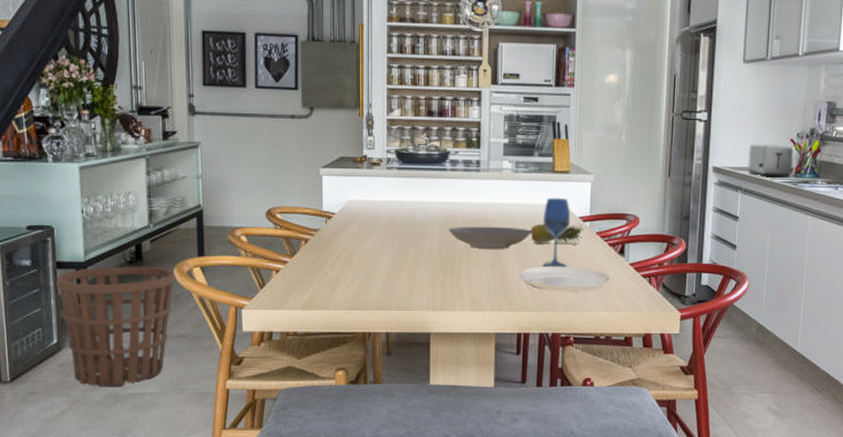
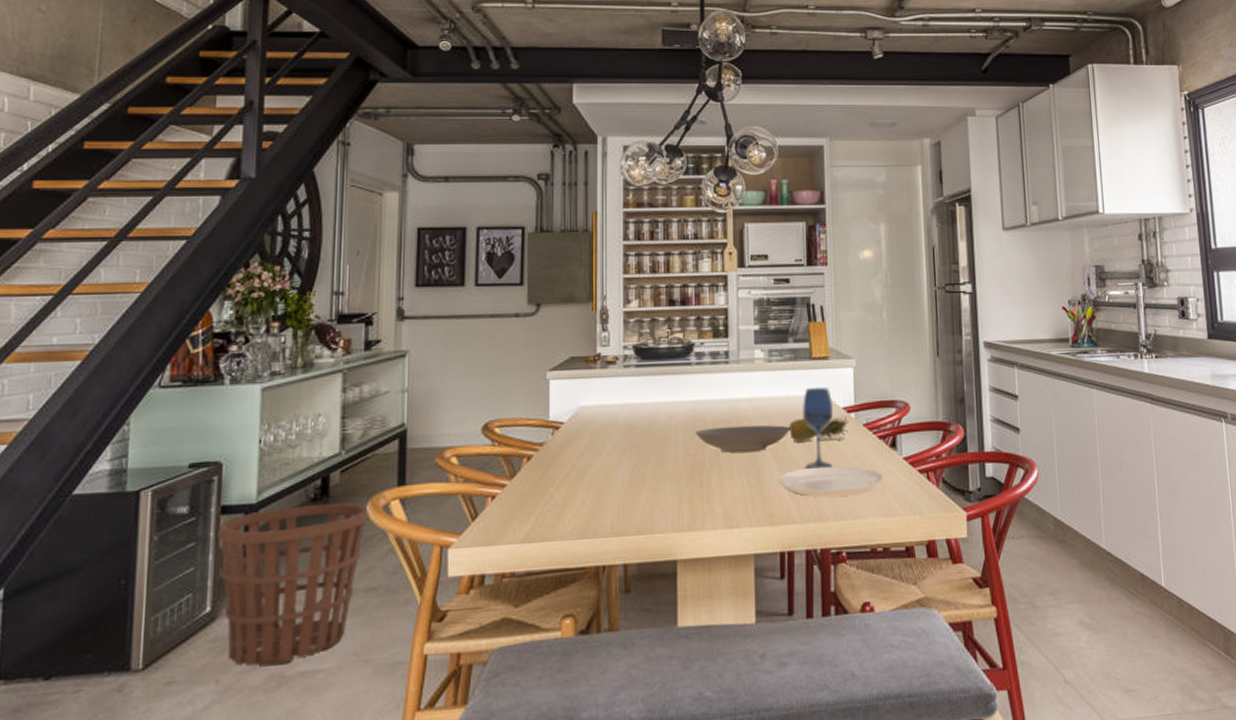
toaster: present [747,144,794,178] -> none [1019,314,1068,350]

